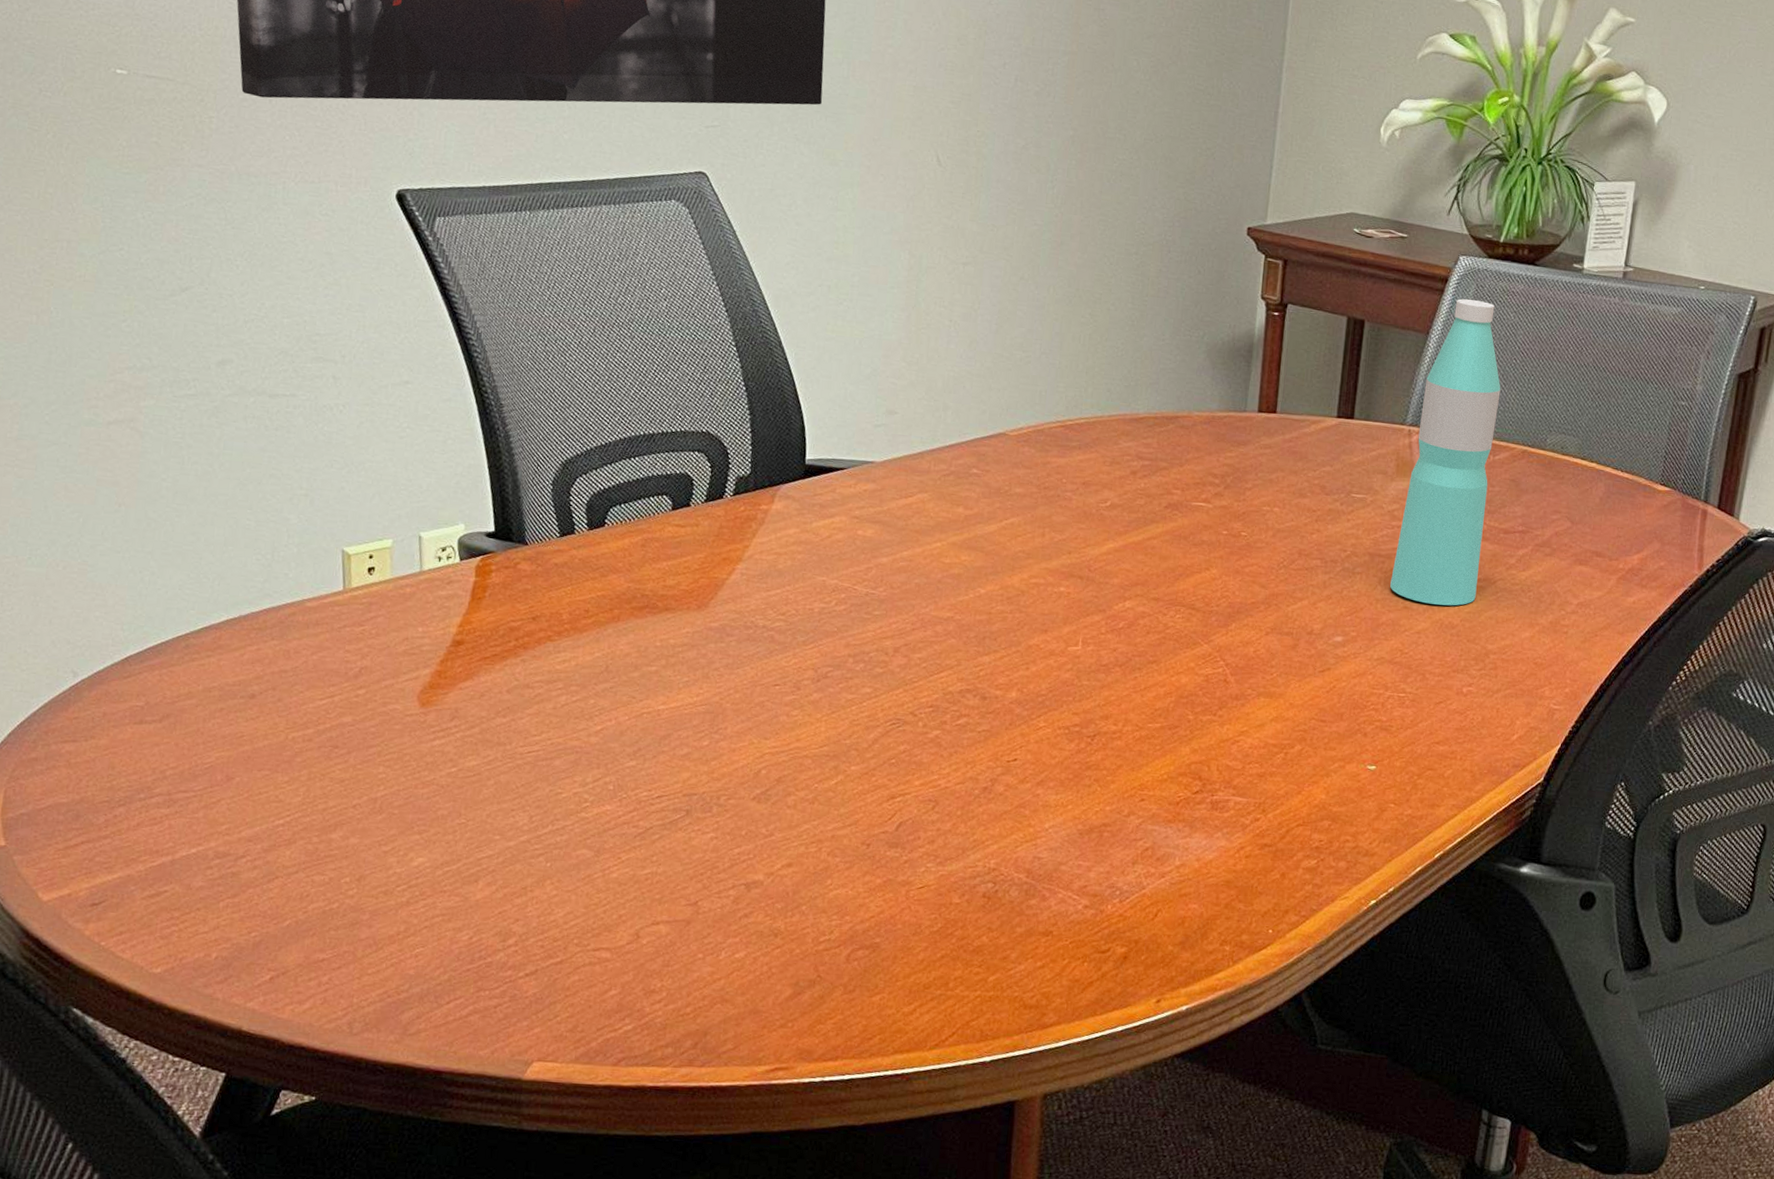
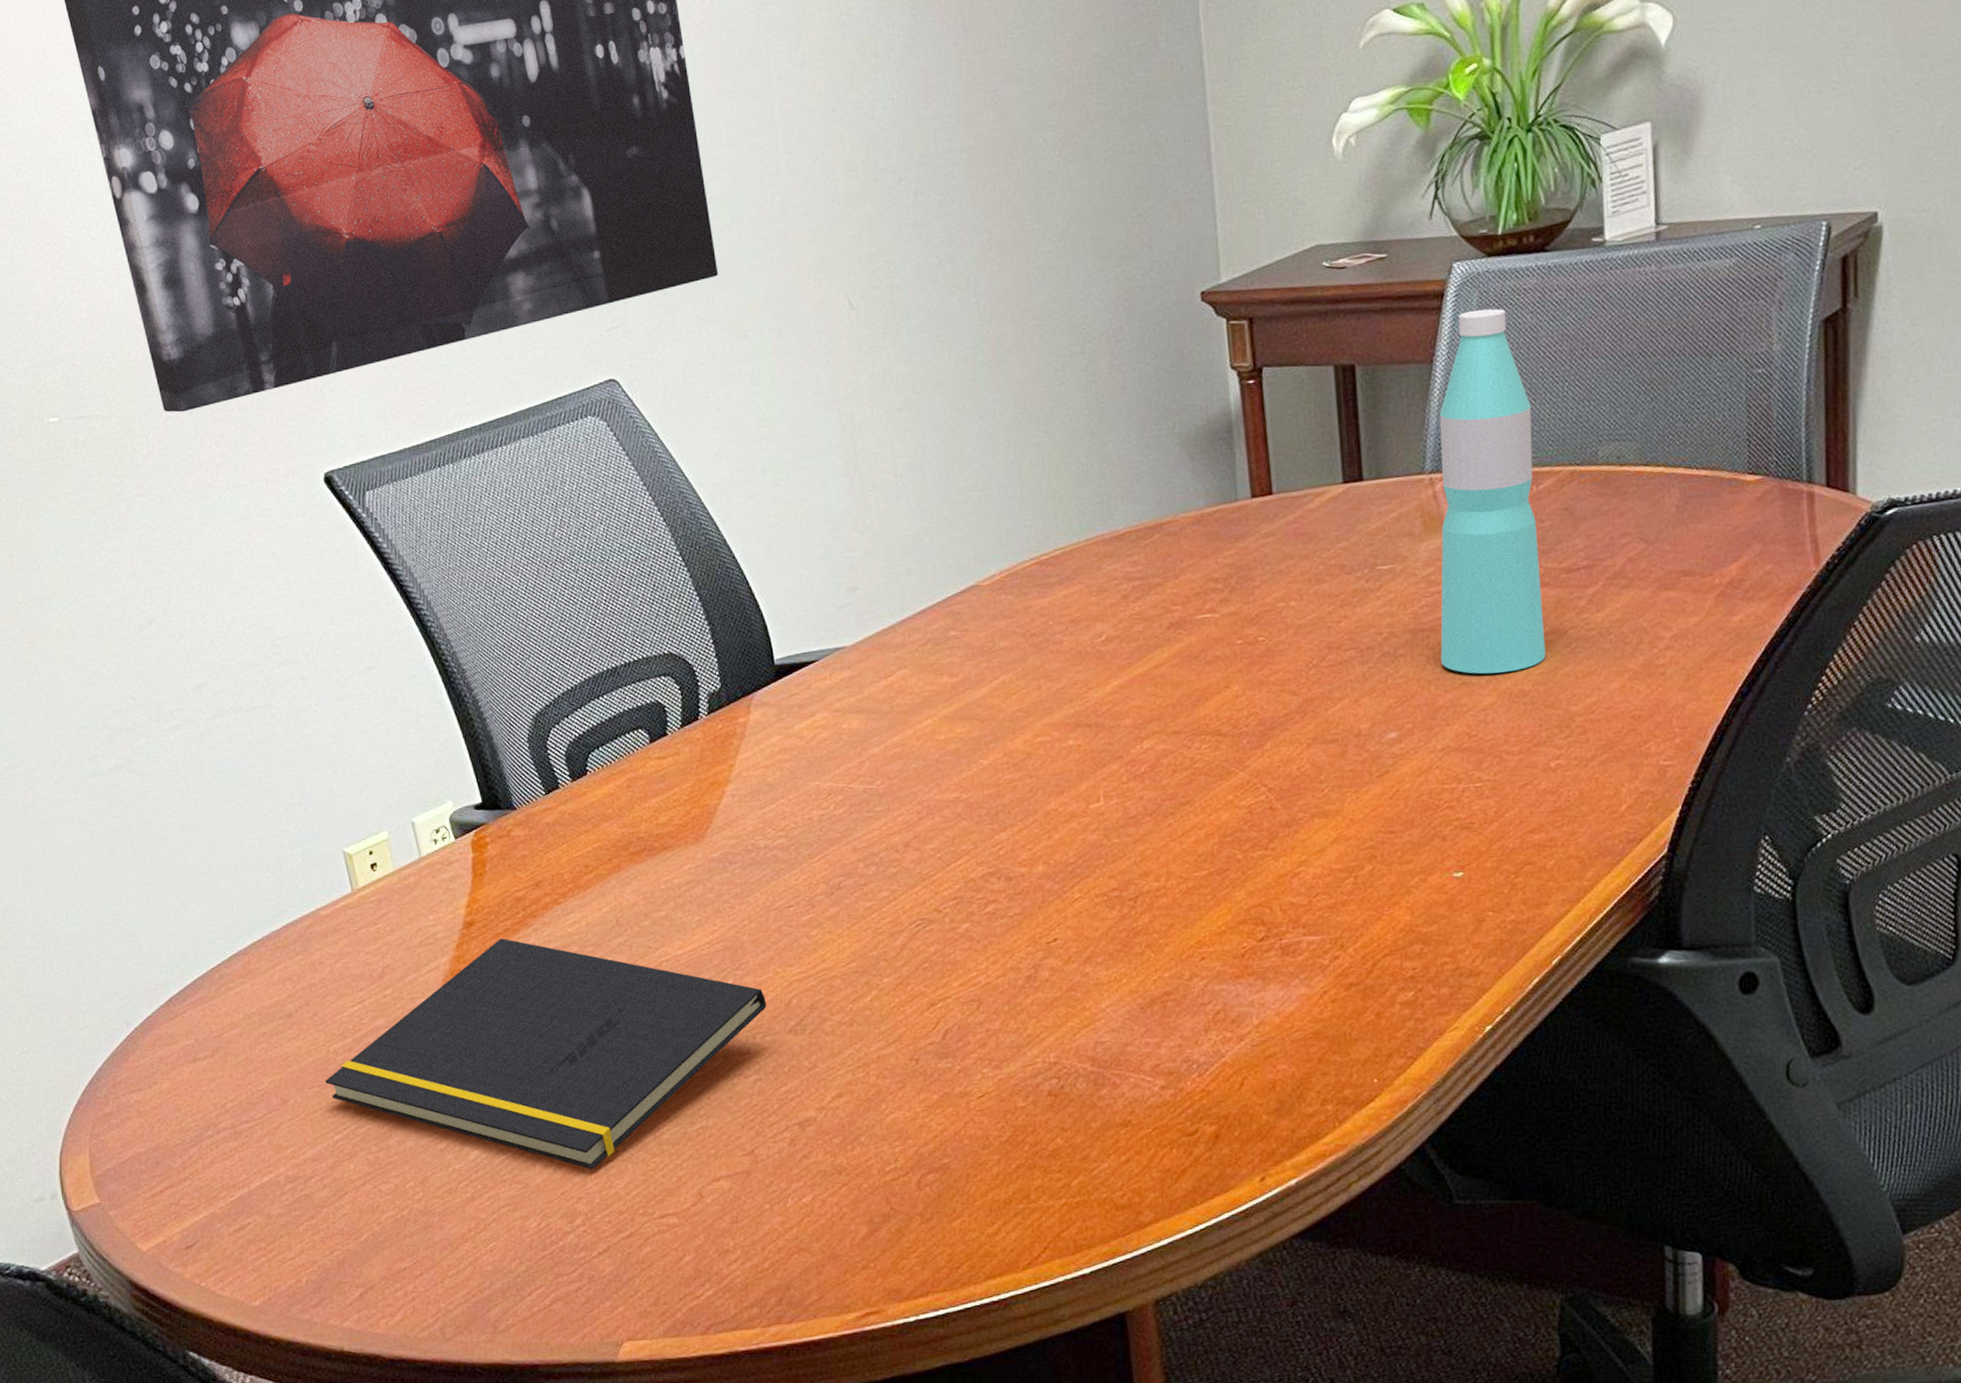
notepad: none [277,662,737,895] -> present [325,938,767,1170]

